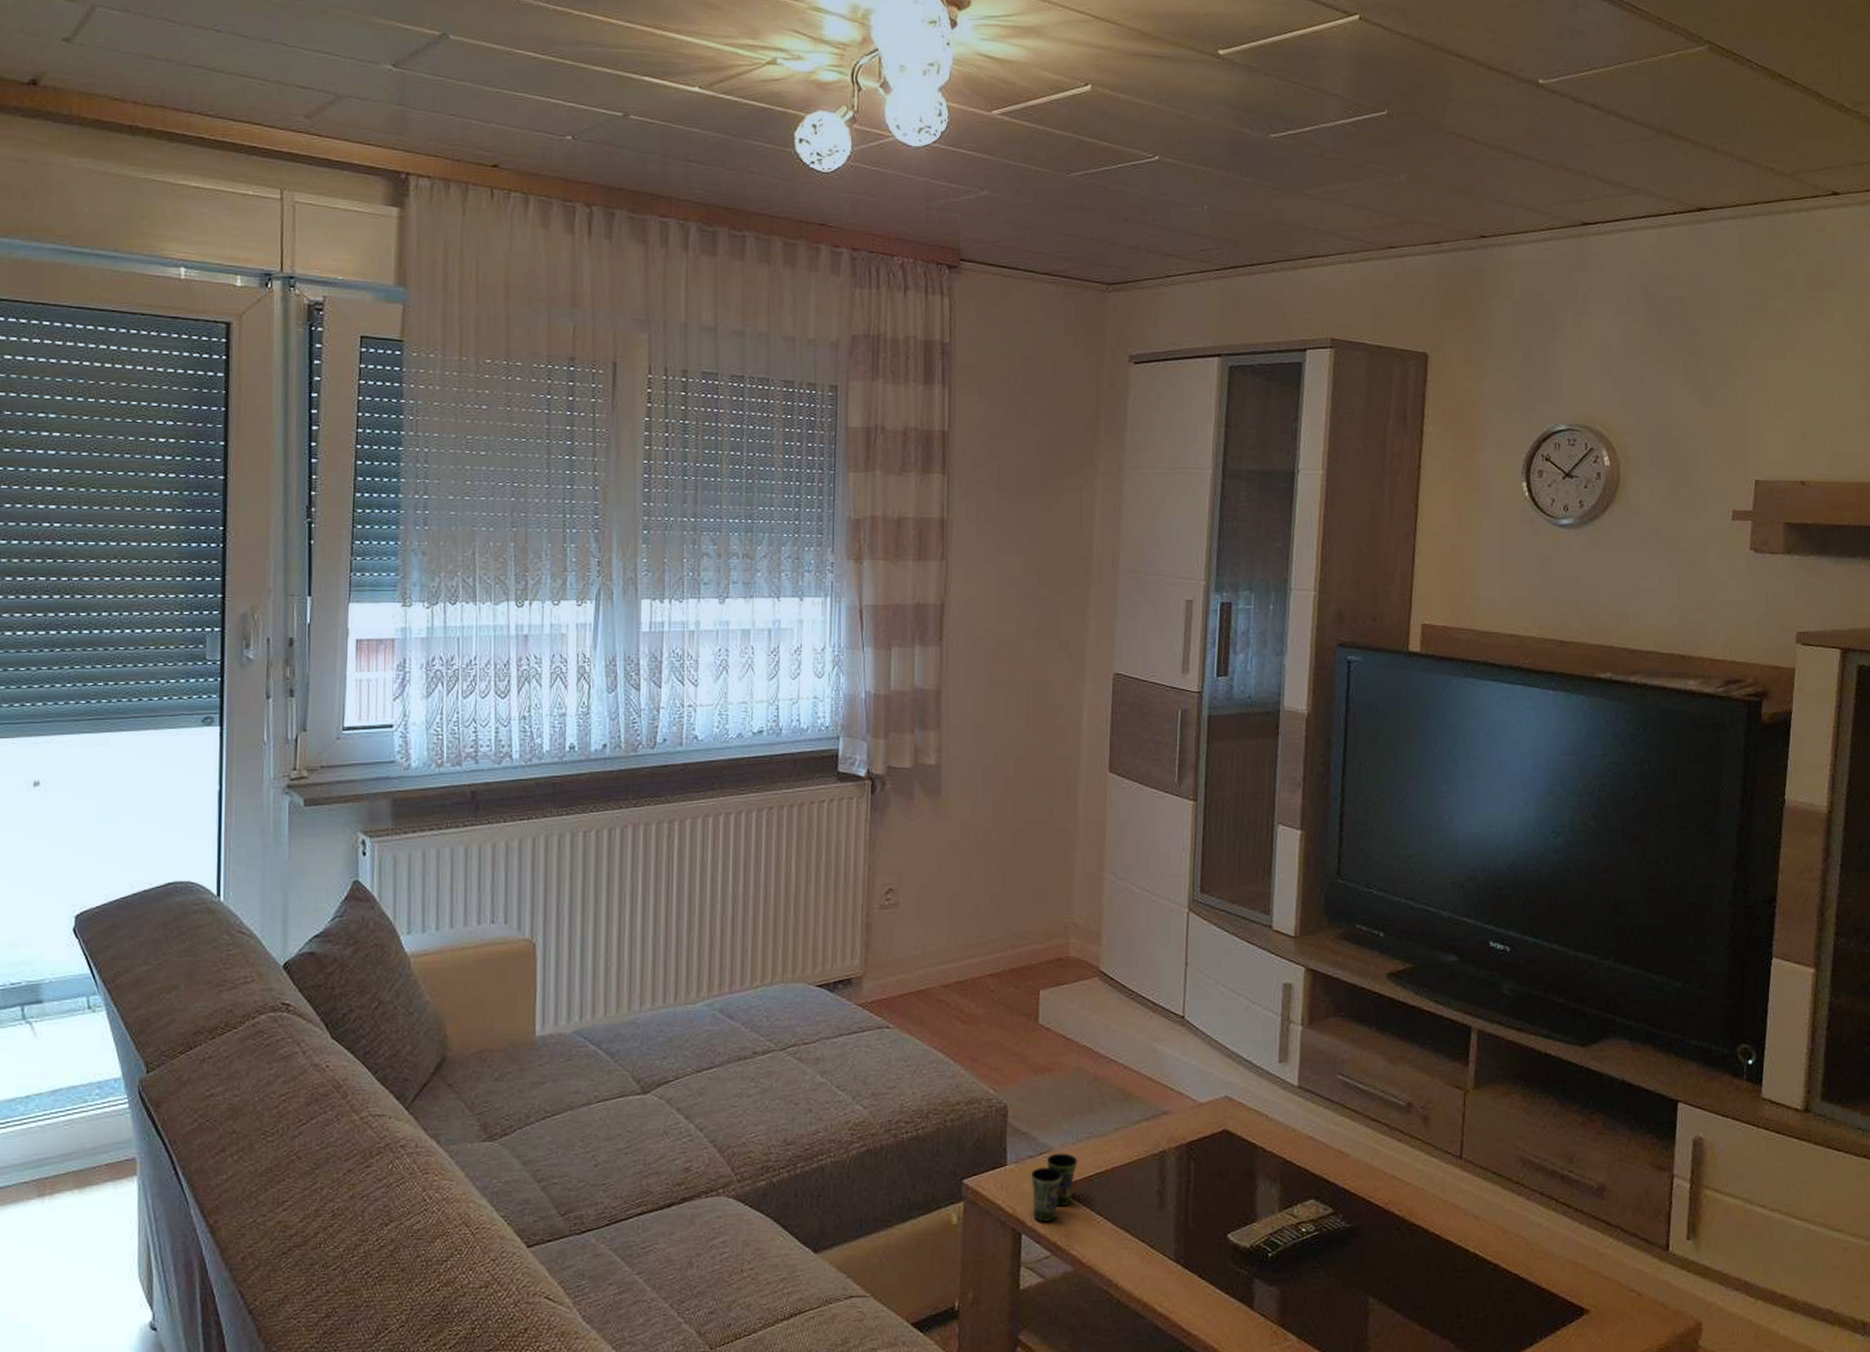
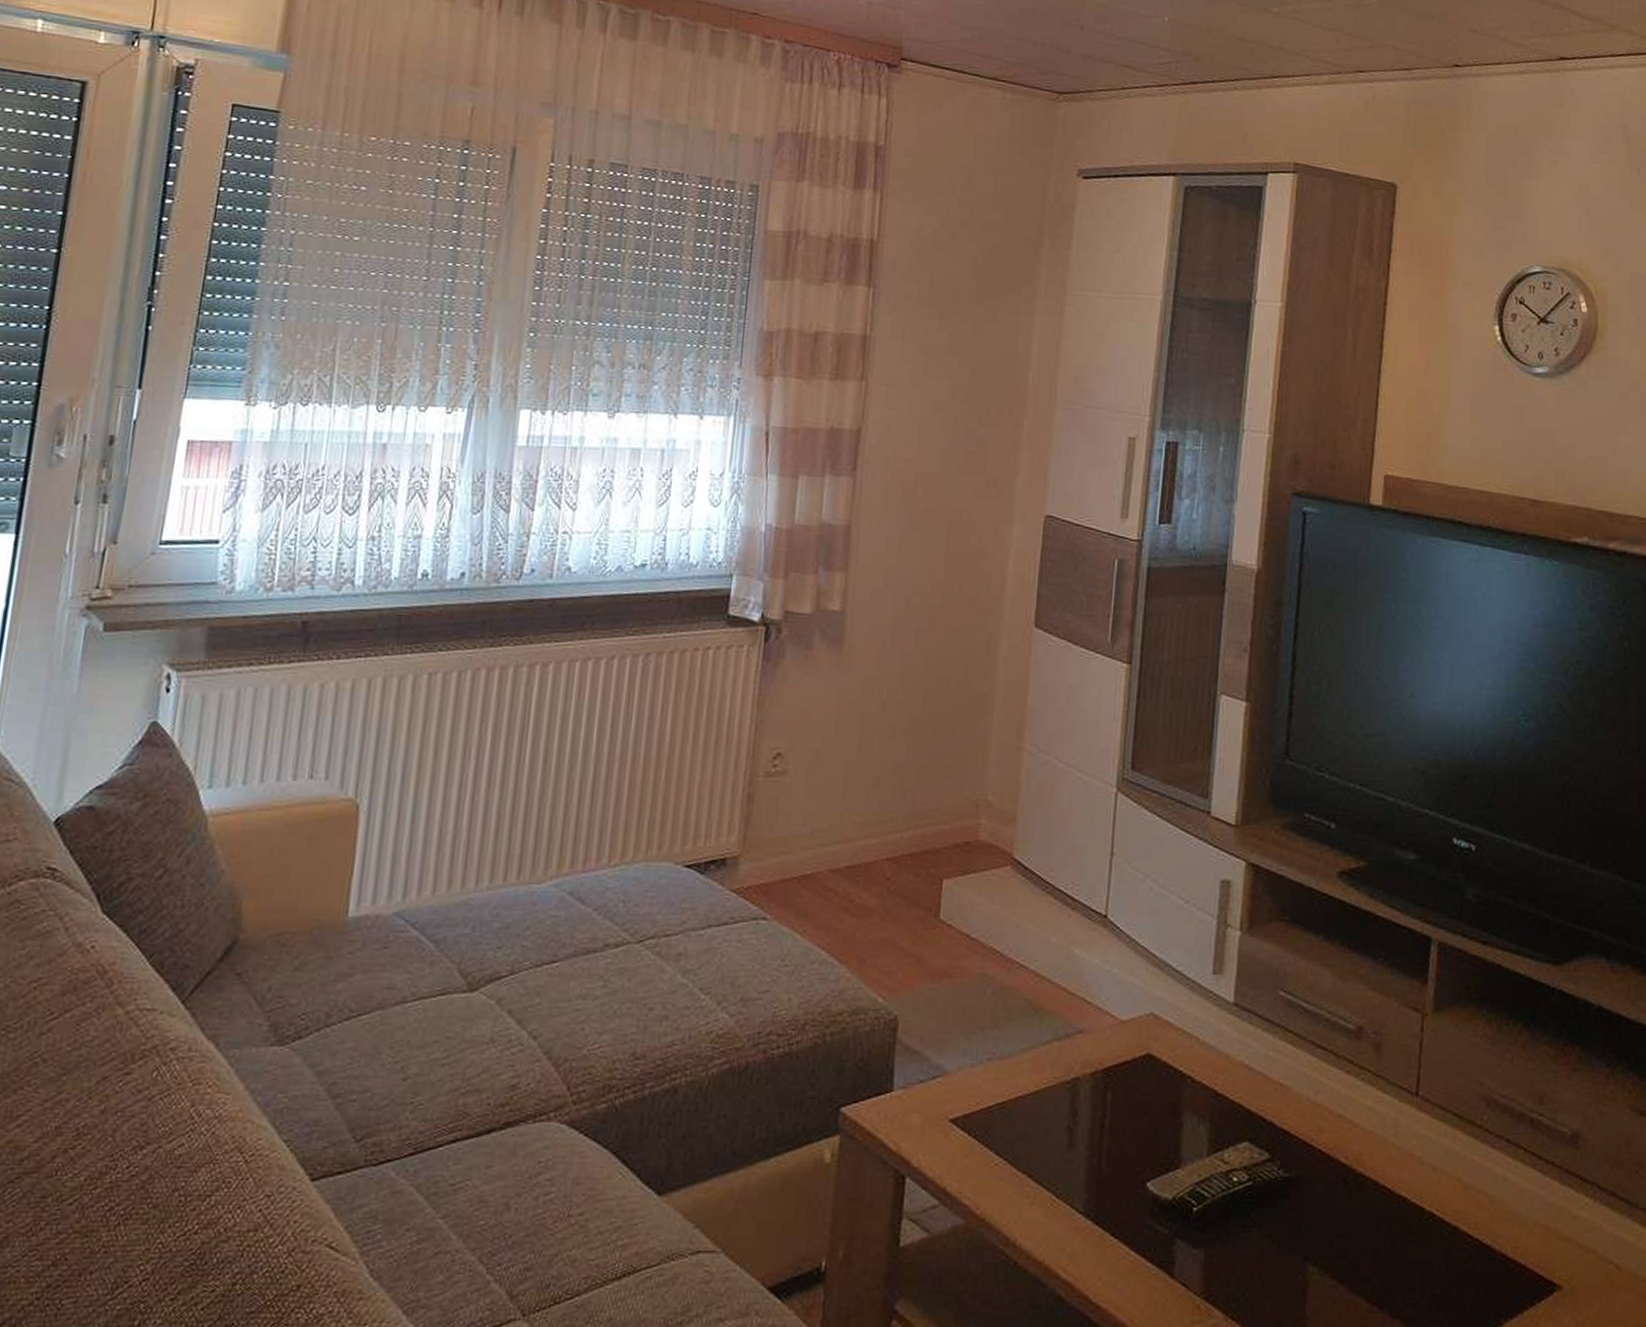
cup: present [1030,1153,1078,1223] -> none [920,1077,977,1164]

